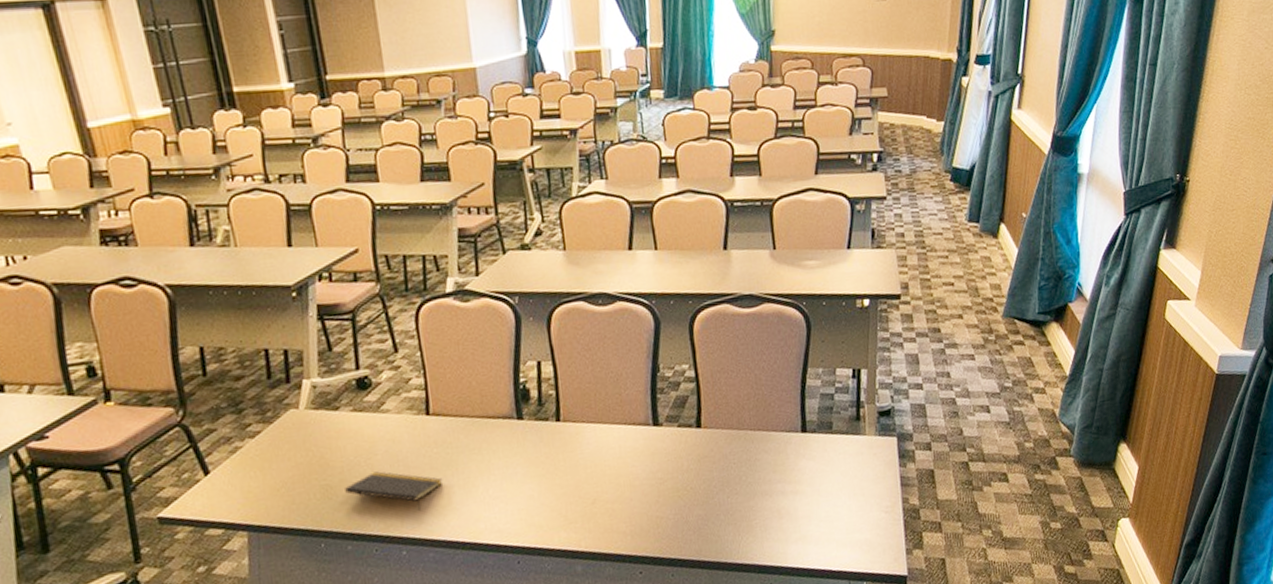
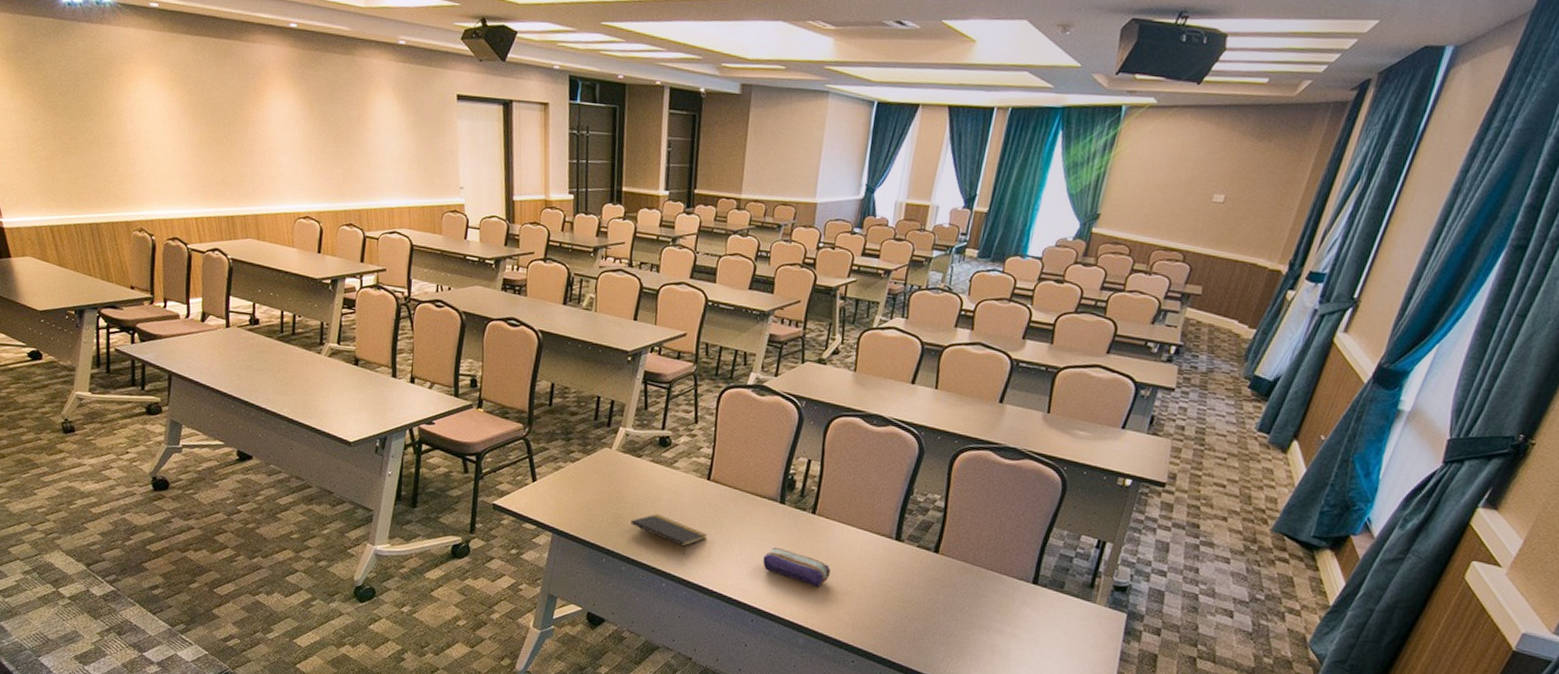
pencil case: none [514,469,593,503] -> present [763,547,831,587]

